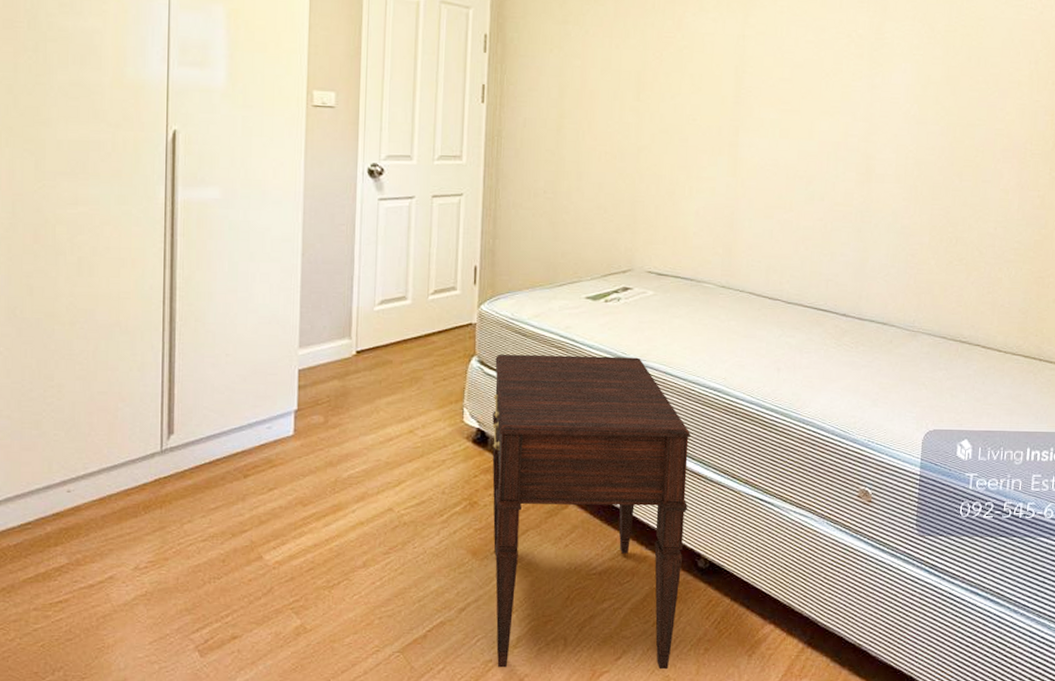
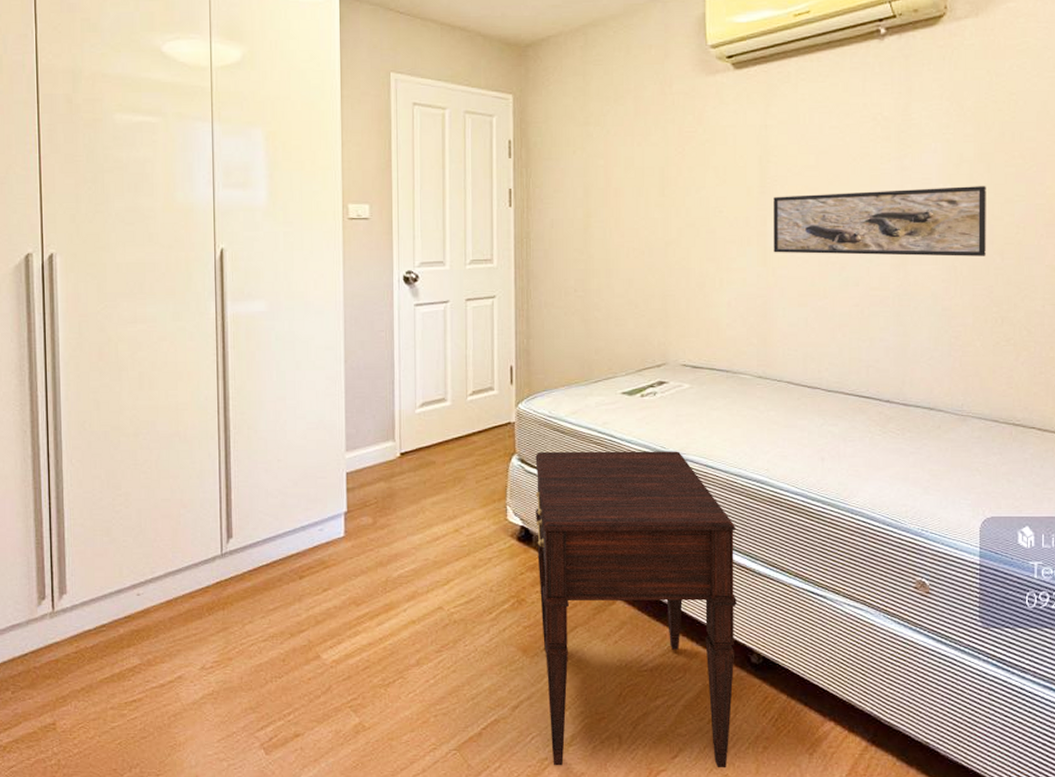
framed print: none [743,107,951,177] -> present [773,186,986,257]

